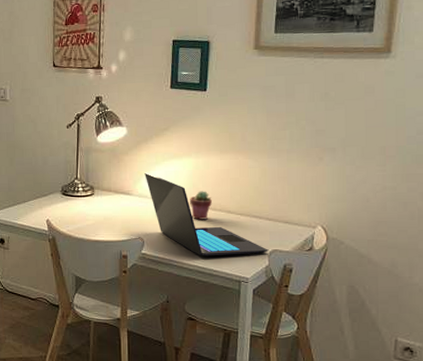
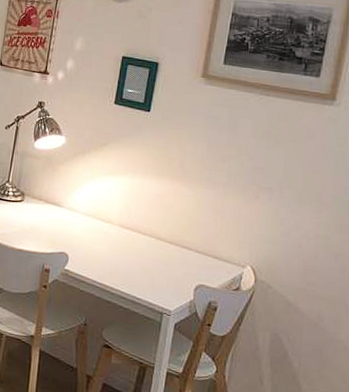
laptop: present [145,172,268,256] -> none [78,185,195,287]
potted succulent: present [190,191,212,220] -> none [120,212,143,244]

